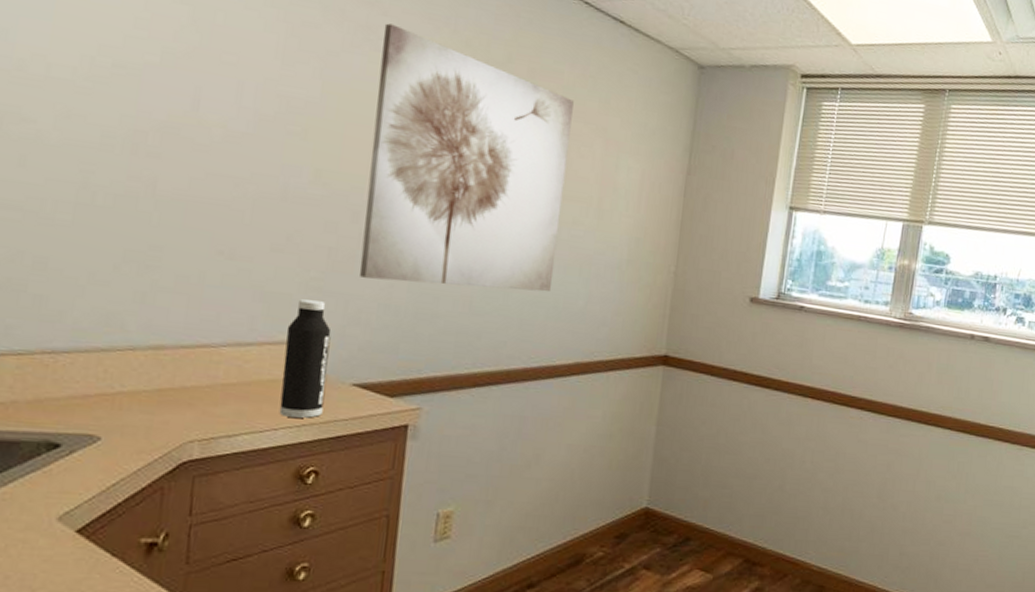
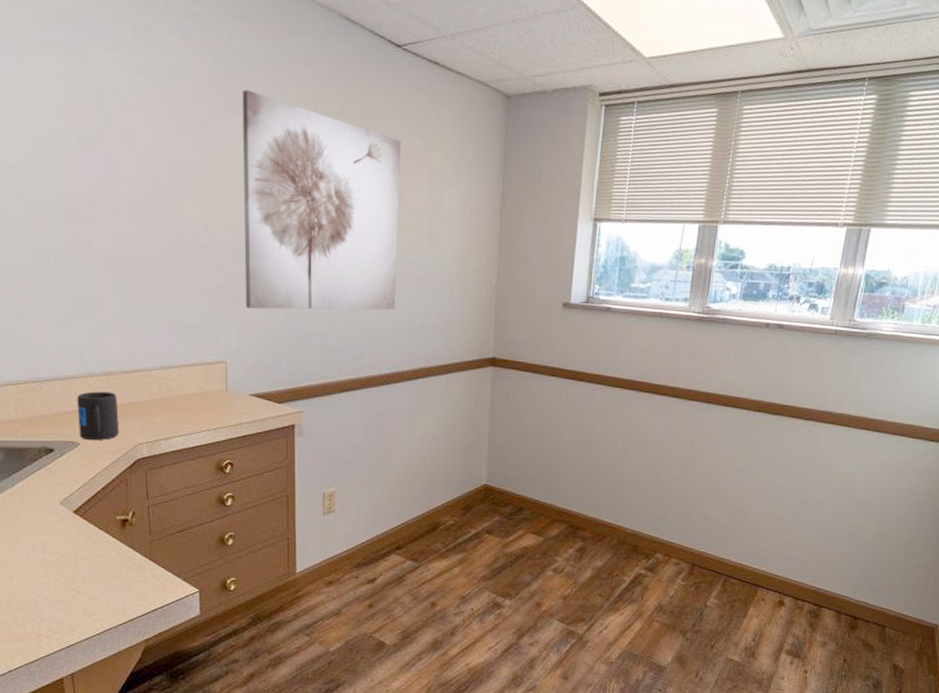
mug: none [101,369,166,435] -> present [77,391,119,441]
water bottle: present [279,299,331,418] -> none [197,329,231,423]

